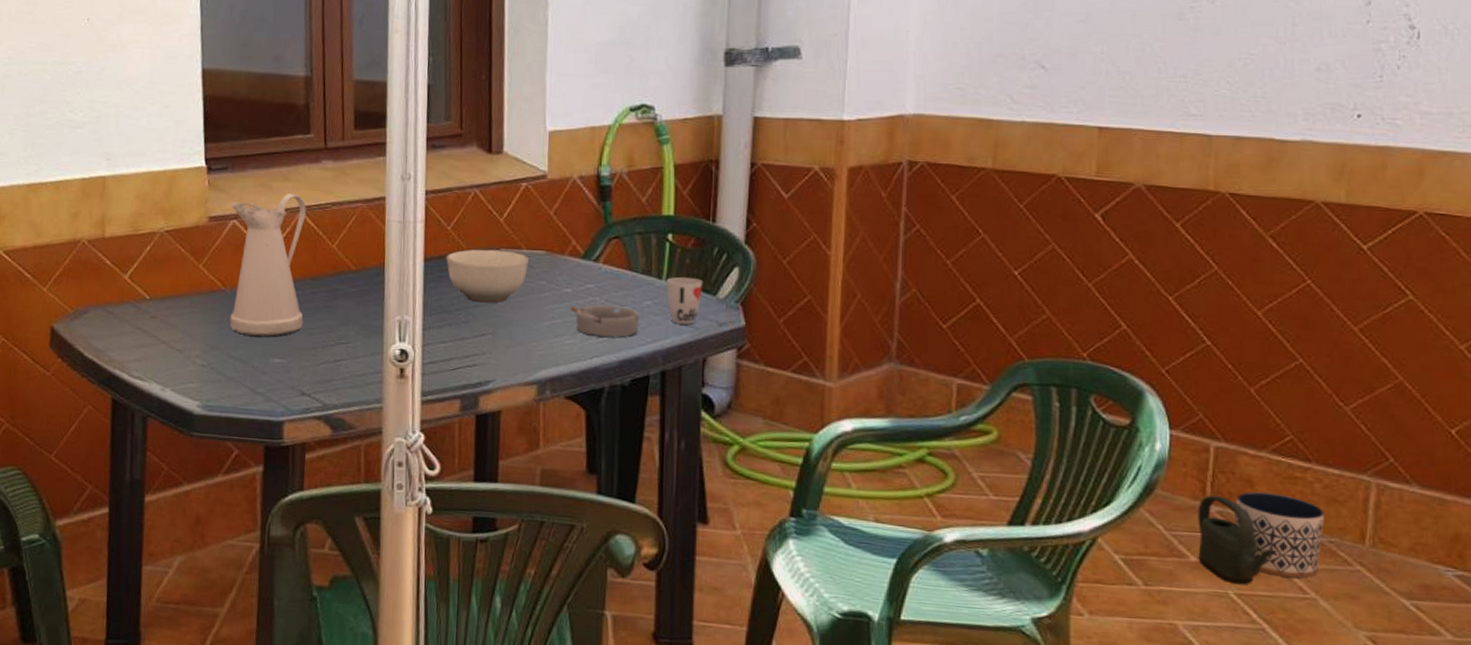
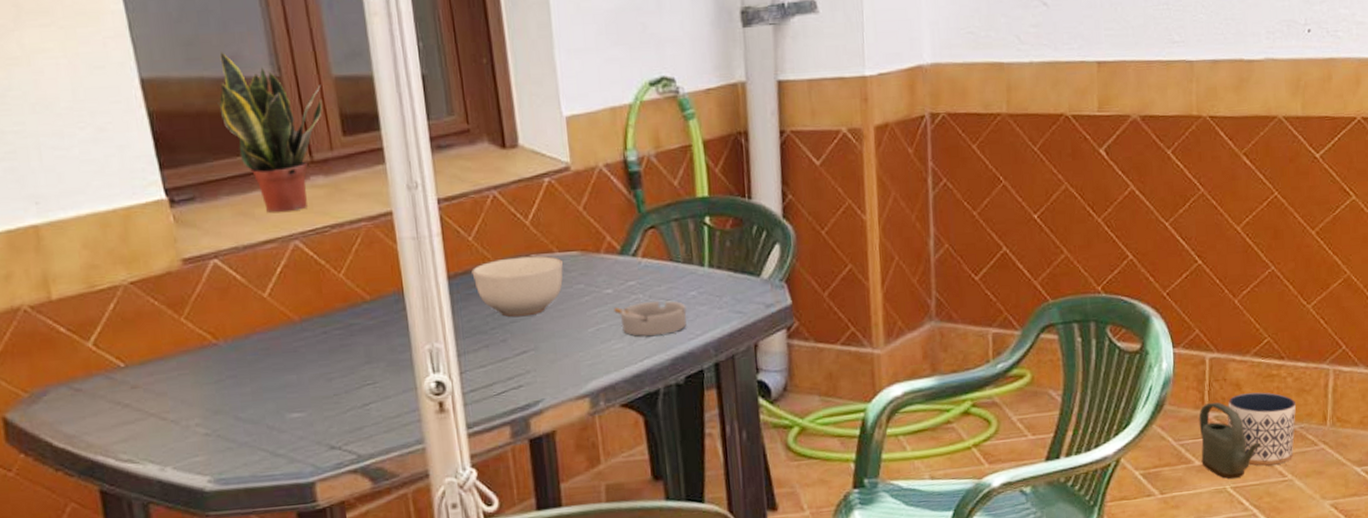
pitcher: present [230,194,306,337] -> none [207,220,319,392]
potted plant: none [258,53,343,188] -> present [217,52,323,214]
cup: present [666,276,703,325] -> none [708,260,746,312]

